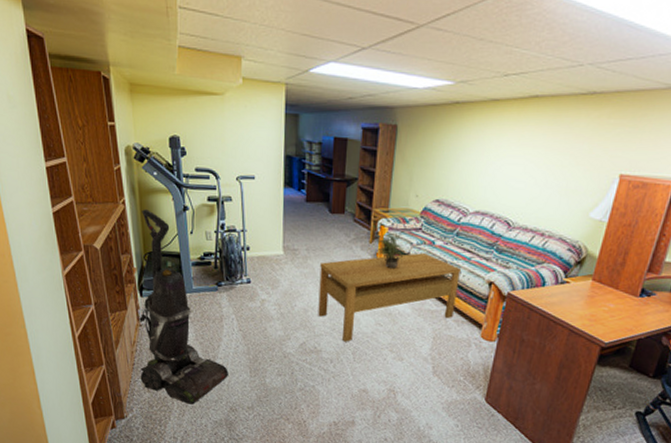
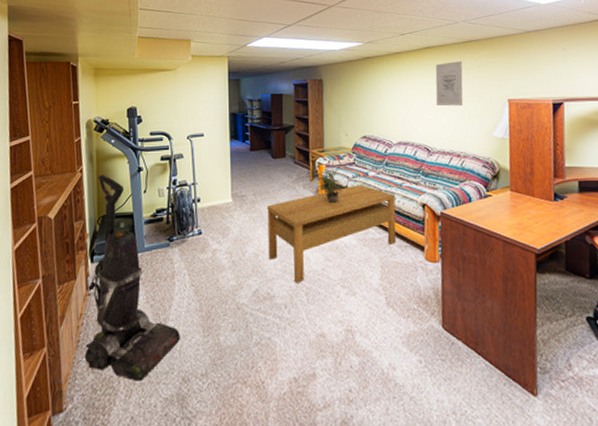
wall art: none [529,118,576,176] -> present [435,61,463,106]

